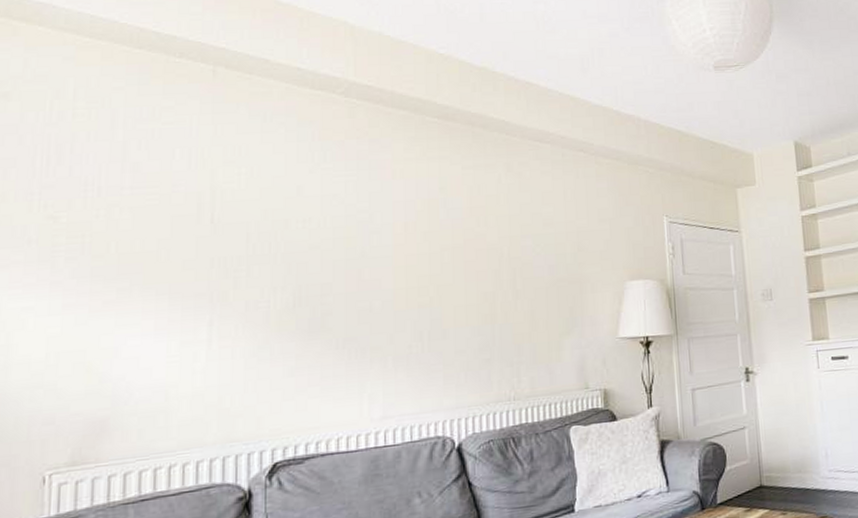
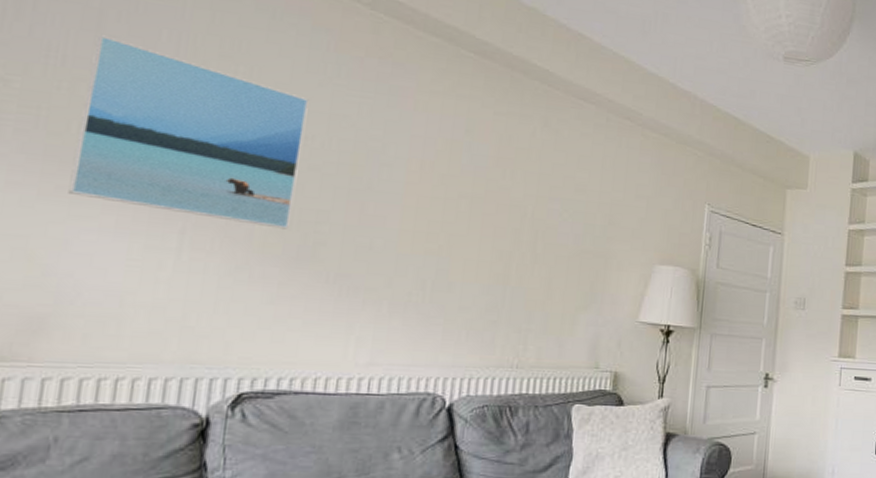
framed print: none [114,163,302,307] -> present [68,35,309,229]

